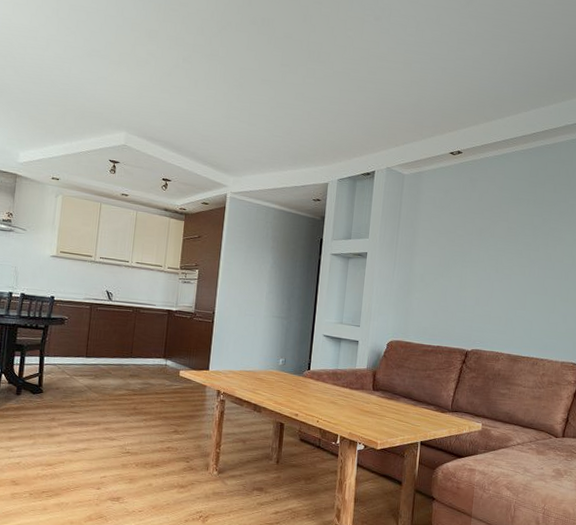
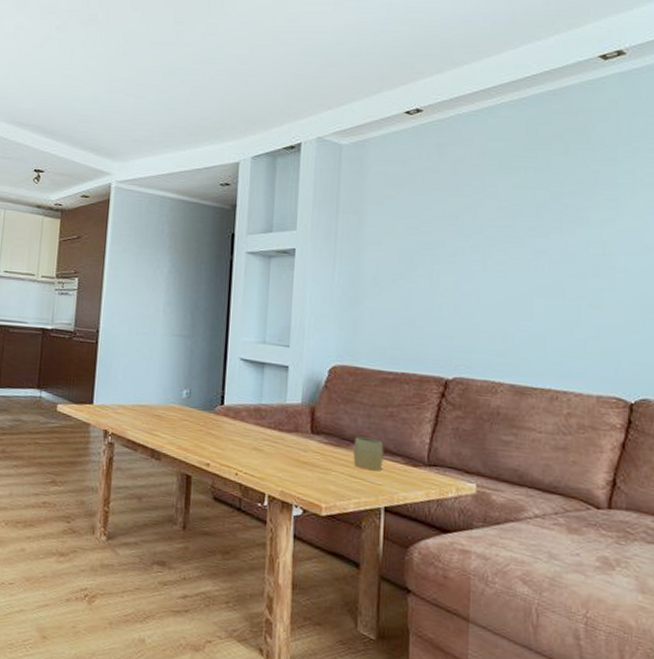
mug: none [401,392,423,416] -> present [353,436,384,471]

